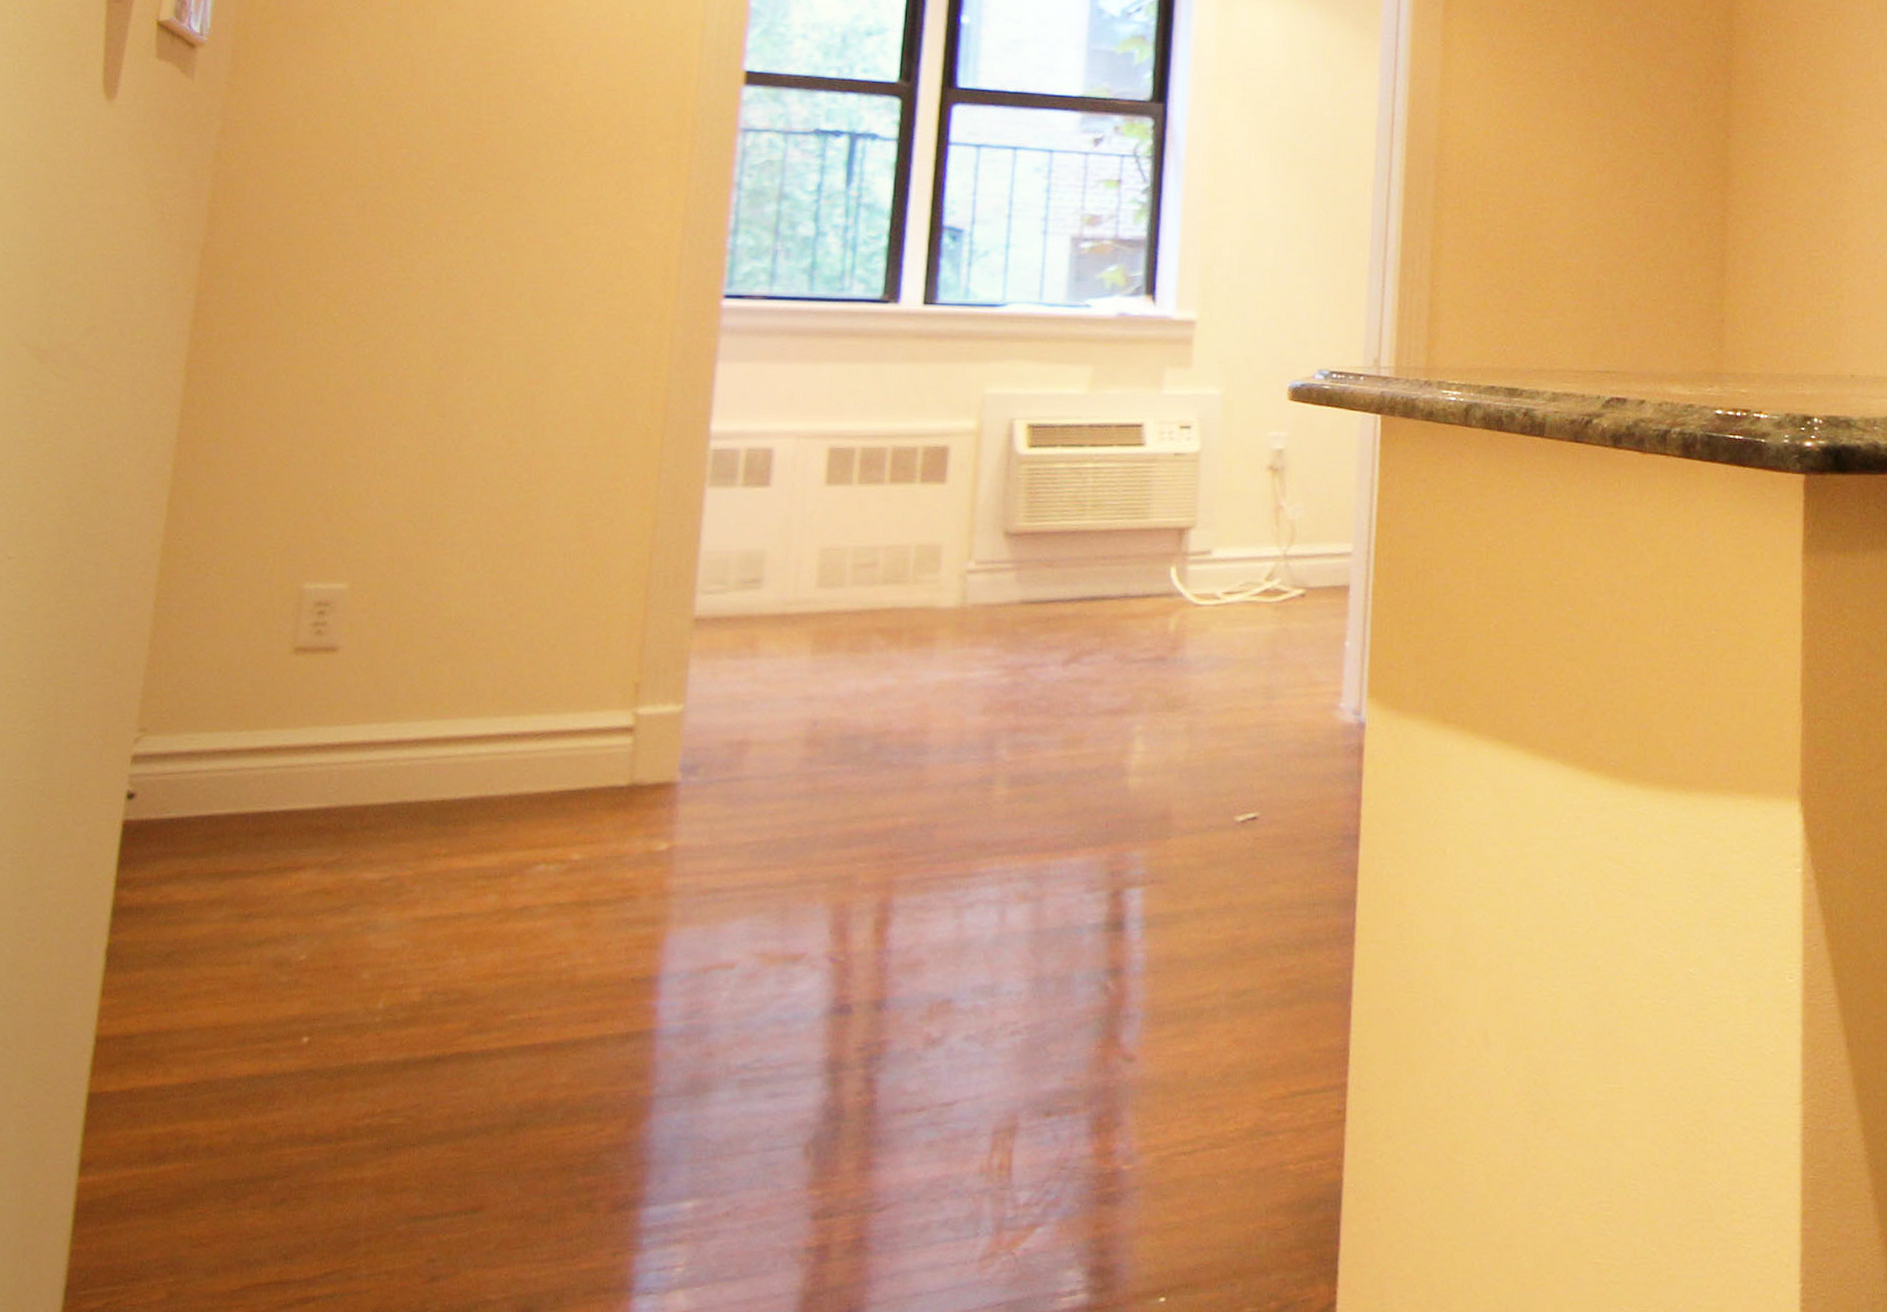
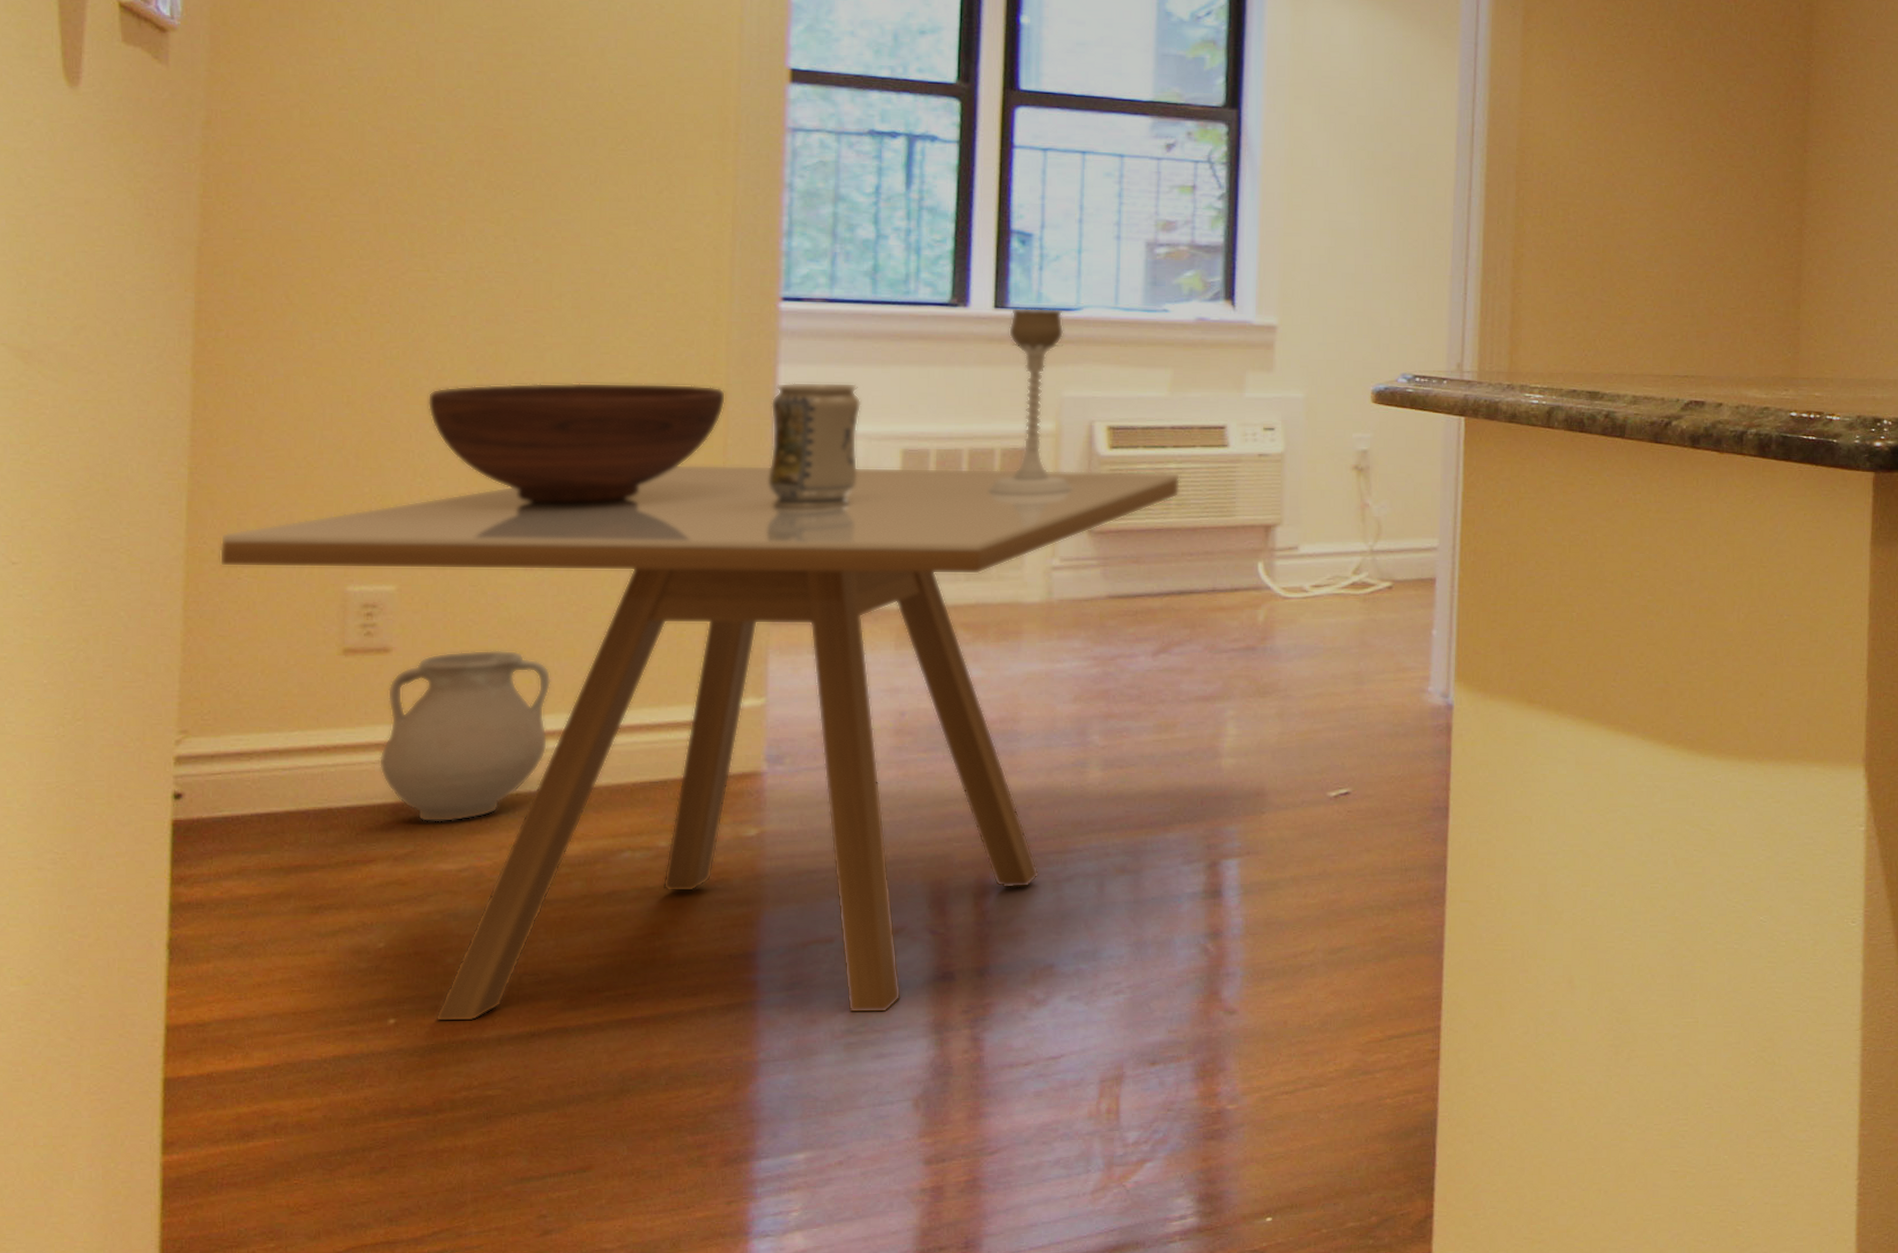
dining table: none [191,462,1096,1048] -> present [219,464,1180,1022]
vase: none [316,650,484,829] -> present [378,650,551,822]
fruit bowl: none [392,380,667,502] -> present [427,382,726,504]
vase: none [700,379,793,508] -> present [768,382,861,508]
candle holder: none [909,303,991,495] -> present [988,307,1072,495]

